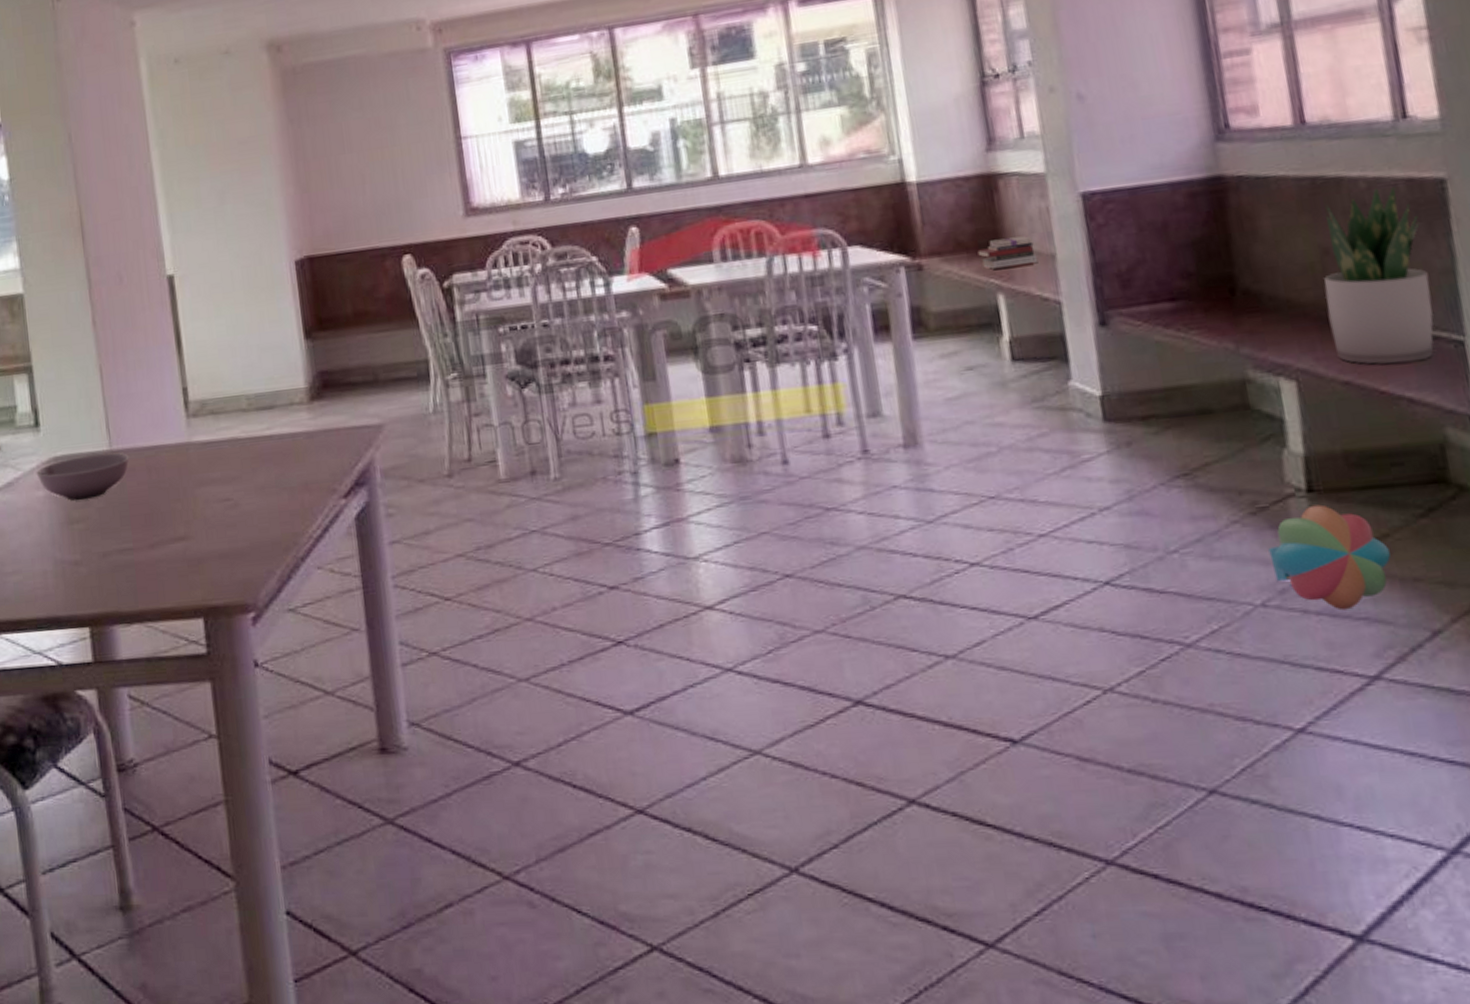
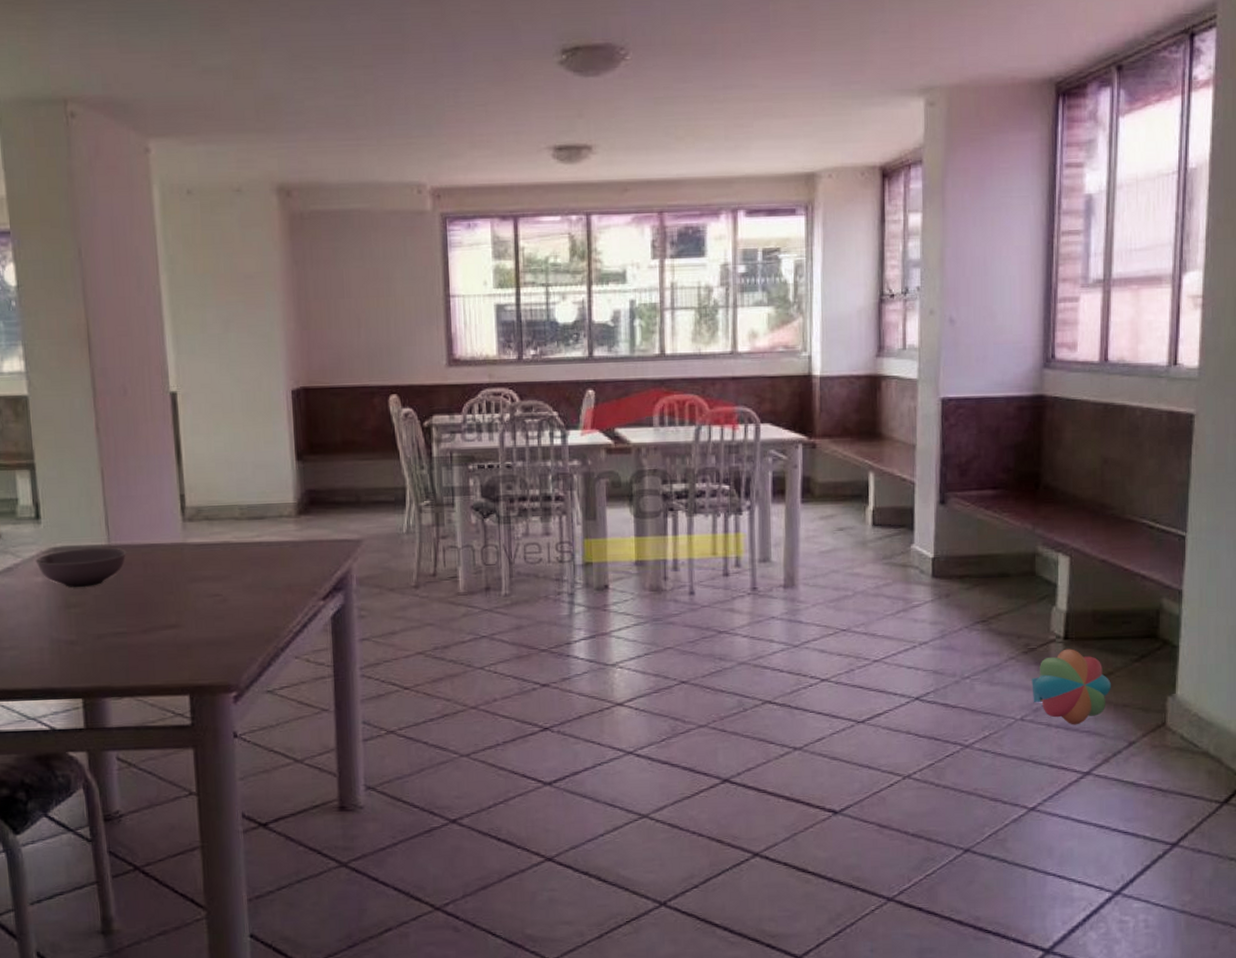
books: present [977,236,1038,271] -> none [859,428,903,453]
planter: present [1324,187,1434,365] -> none [1099,416,1171,549]

